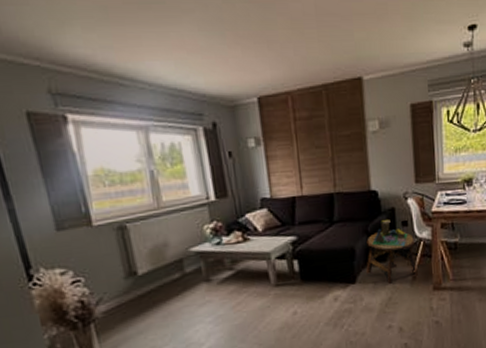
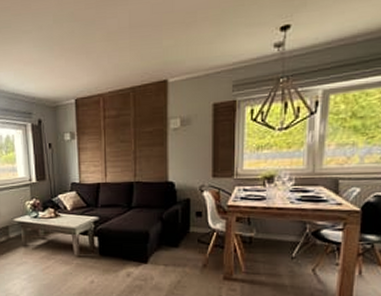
side table: present [366,220,416,284] -> none [158,209,207,268]

